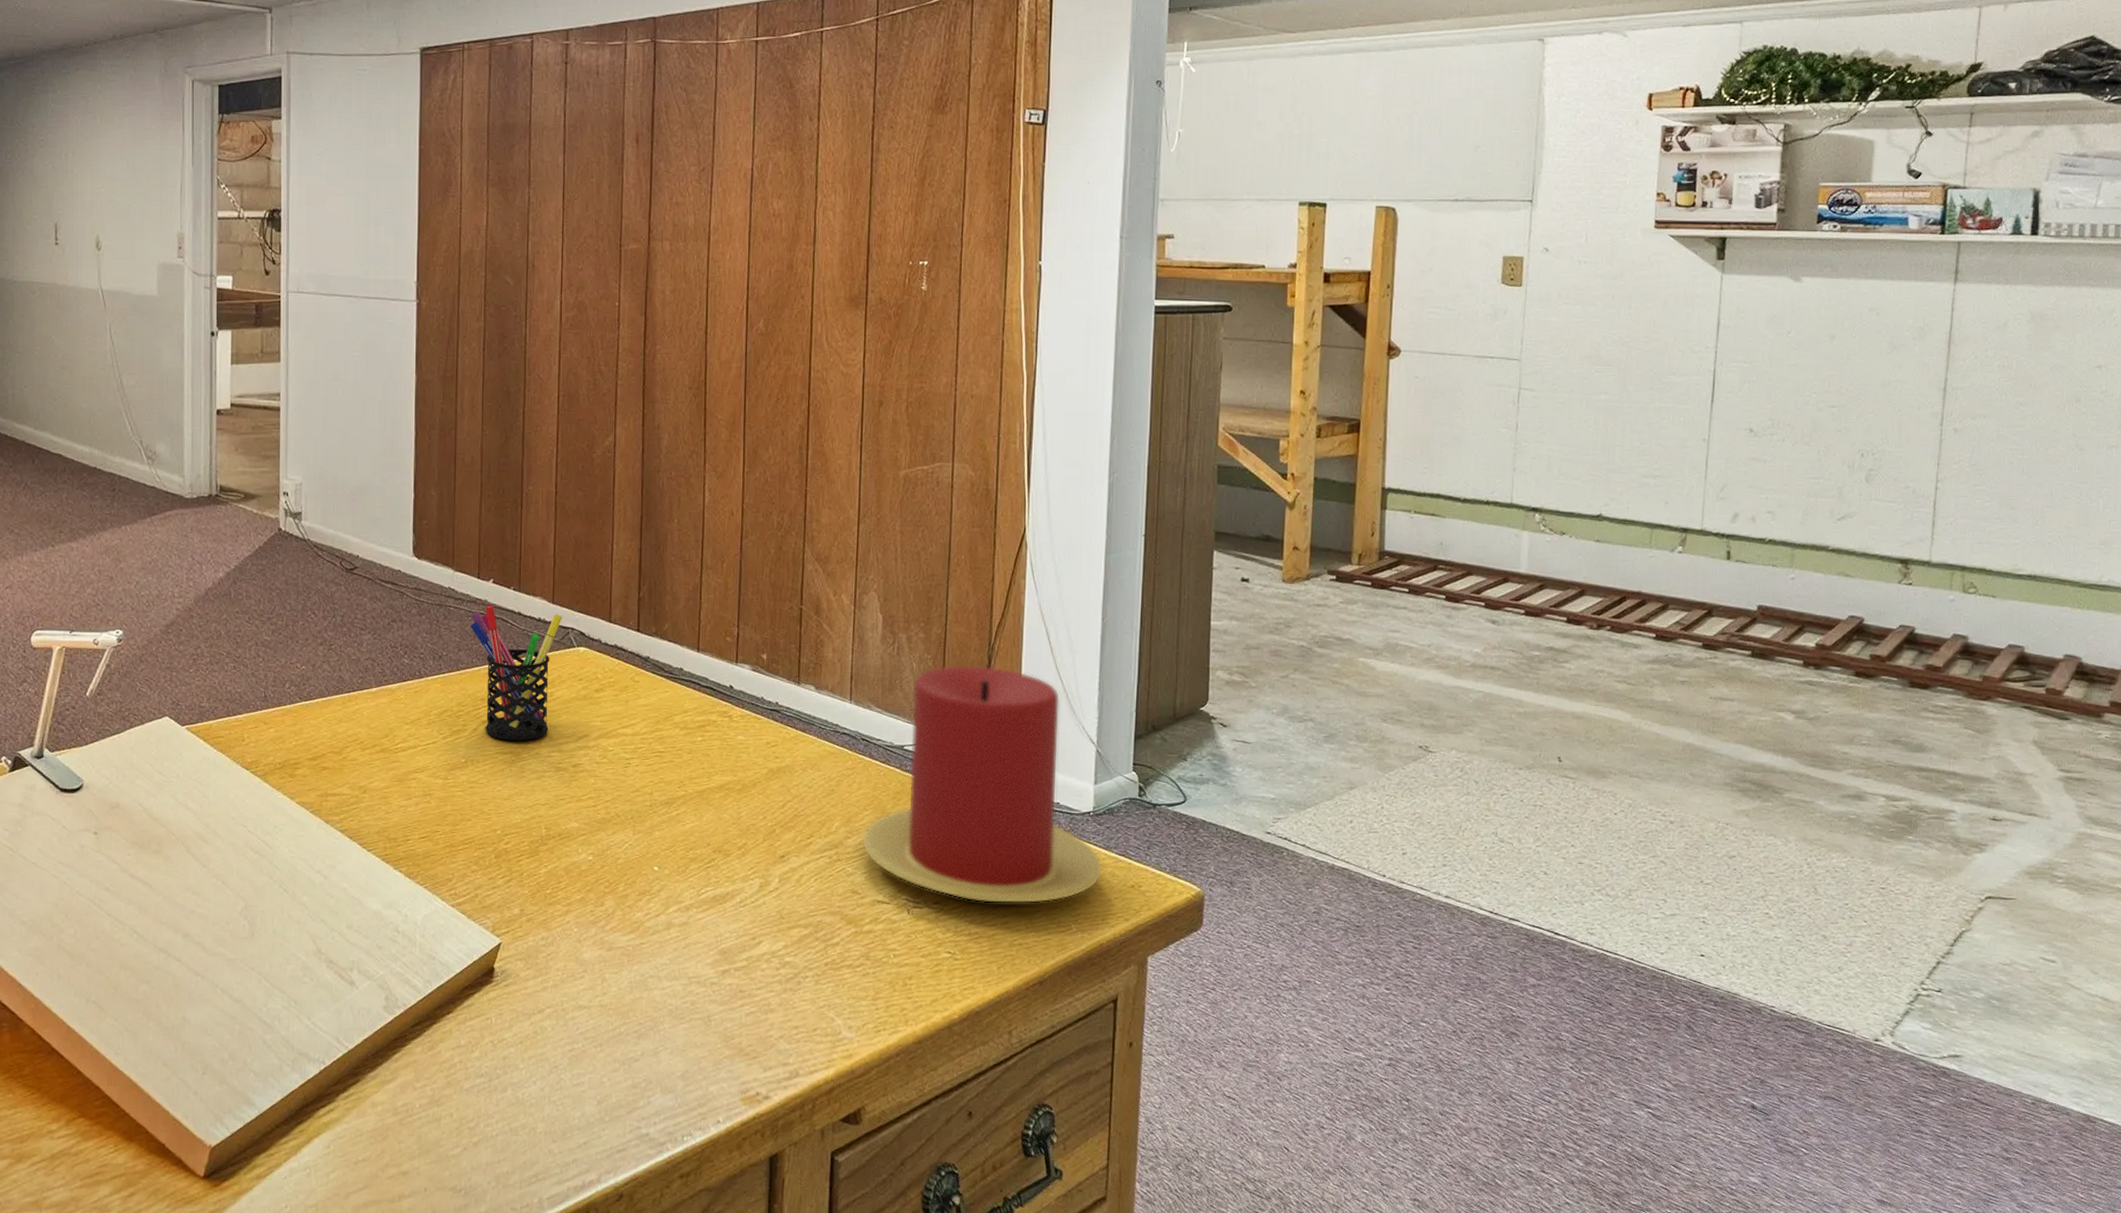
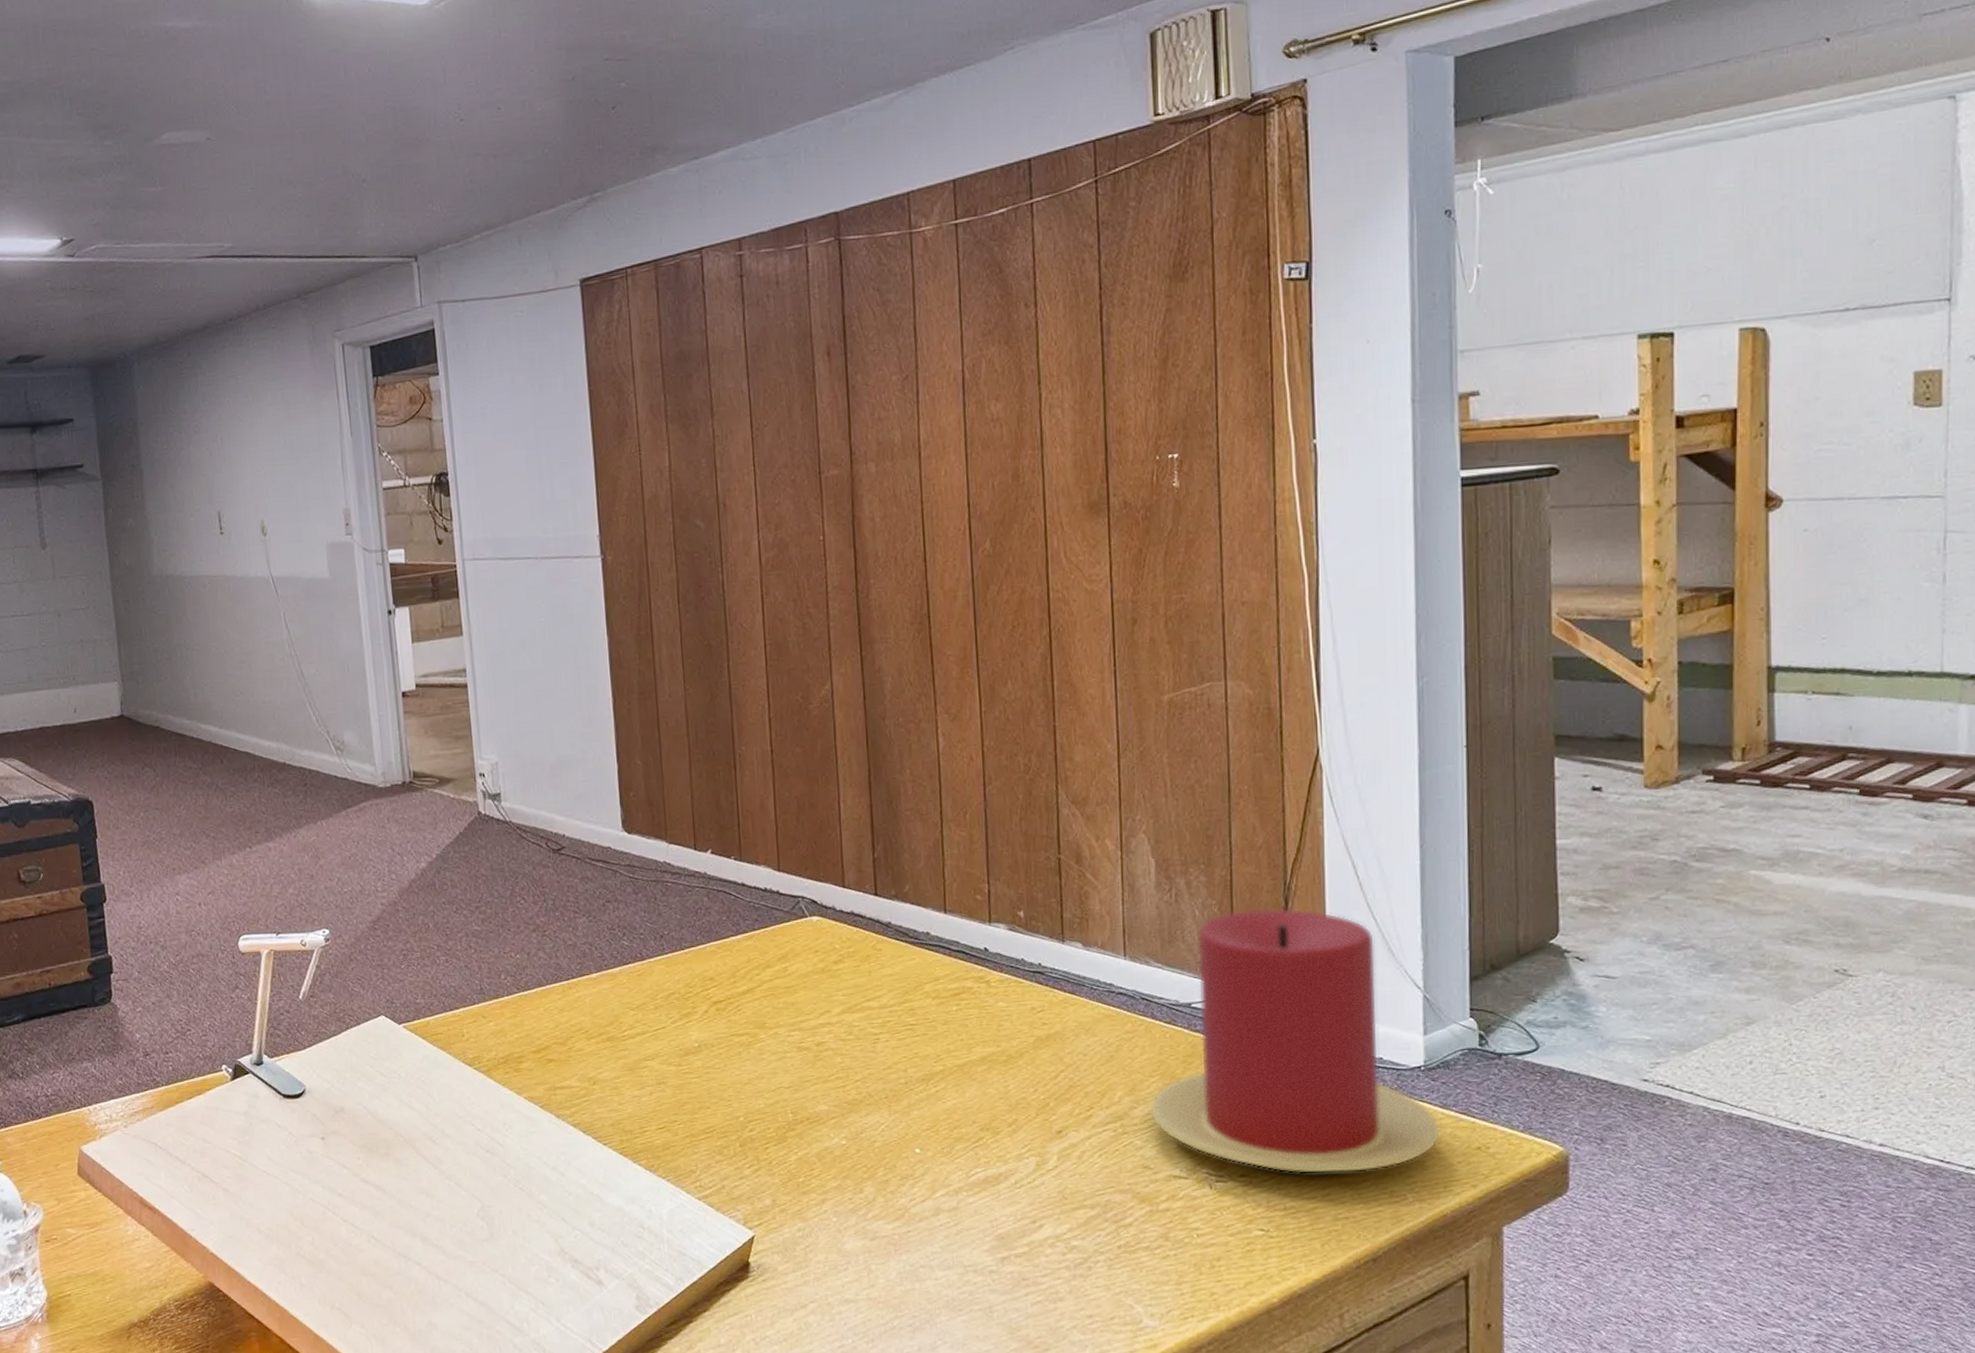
pen holder: present [470,606,563,741] -> none [690,878,791,1021]

